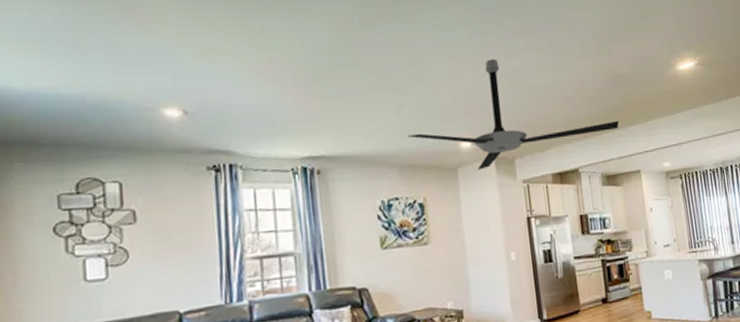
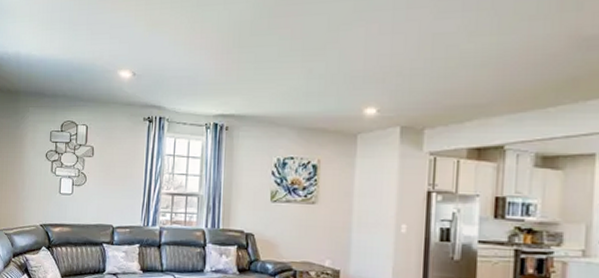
ceiling fan: present [407,59,619,170] -> none [311,23,575,138]

